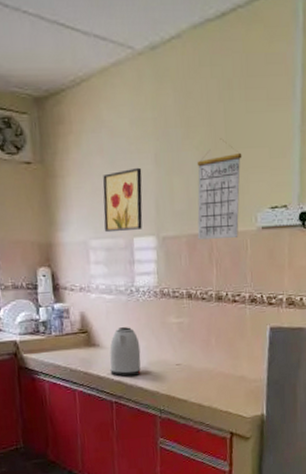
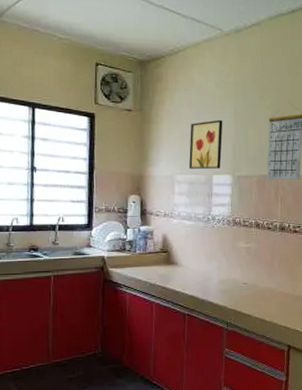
kettle: present [109,327,141,378] -> none [185,249,213,293]

